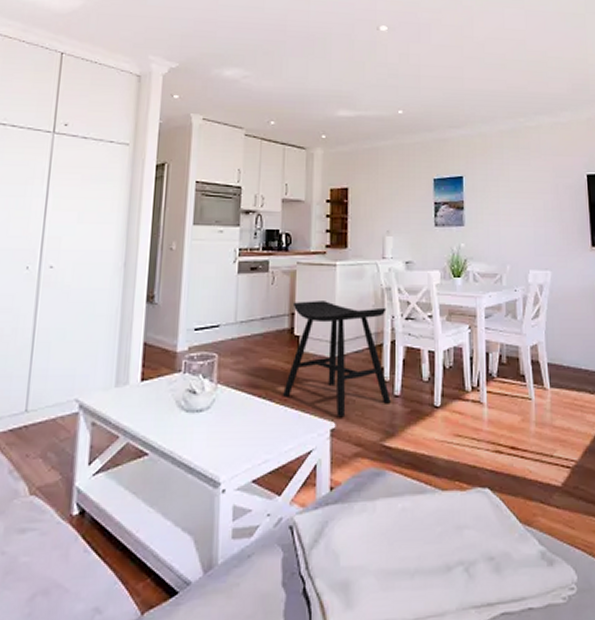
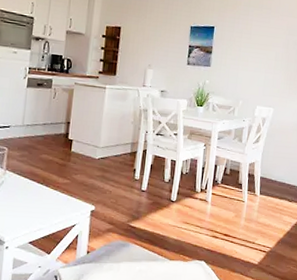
stool: present [282,301,391,418] -> none [55,114,142,203]

